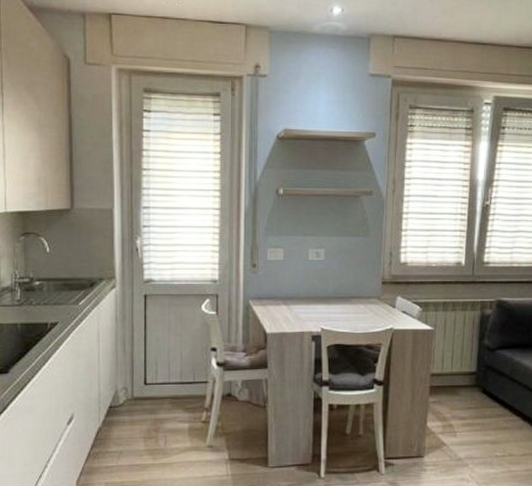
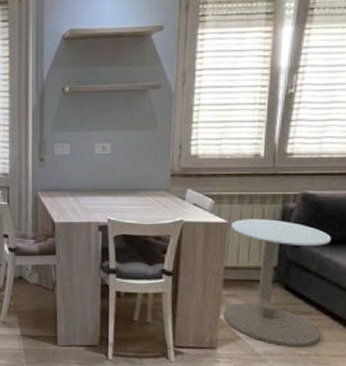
side table: none [430,326,521,450] -> present [223,219,331,348]

